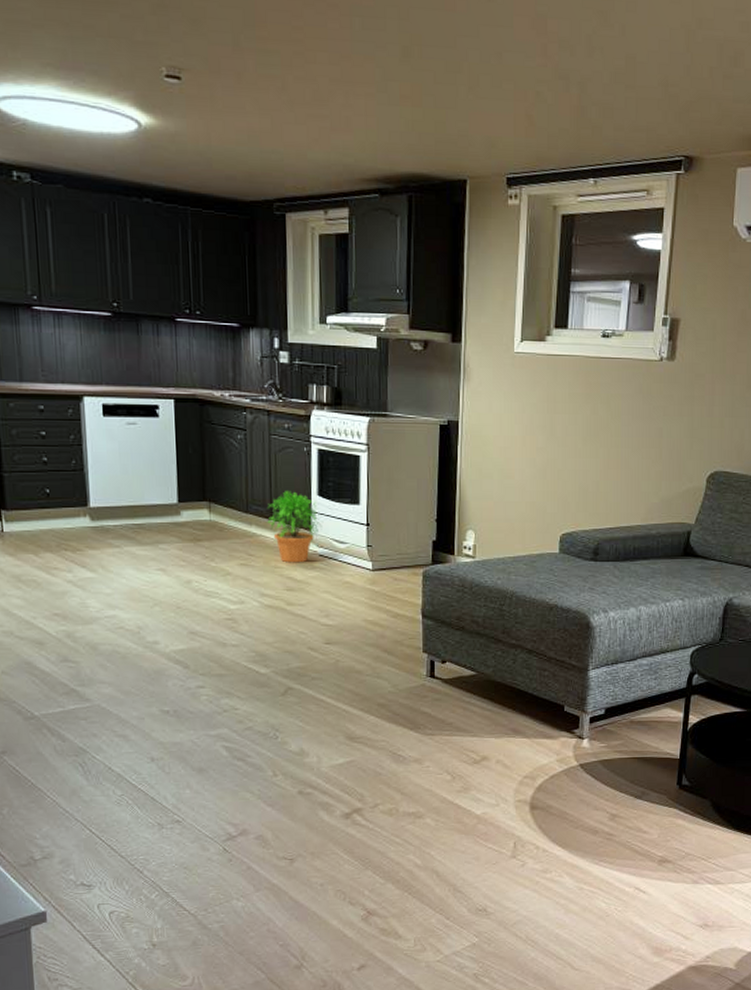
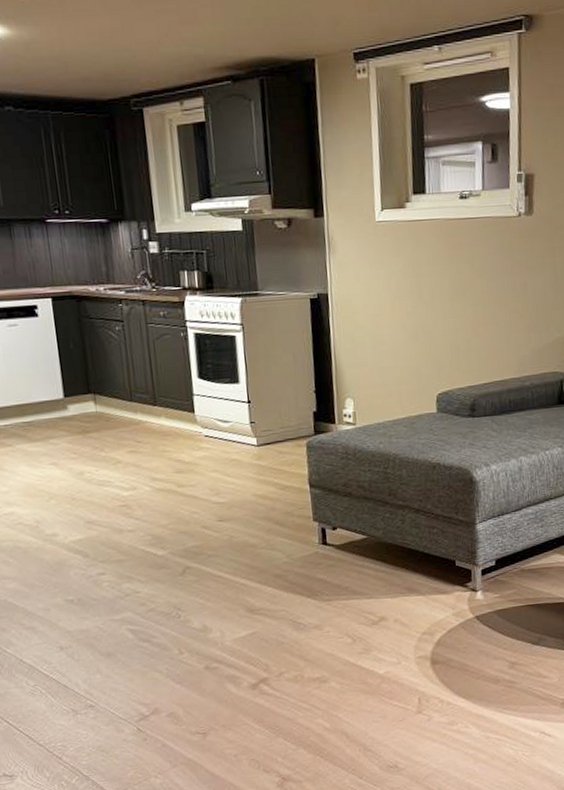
potted plant: present [267,491,324,563] -> none [151,376,206,446]

